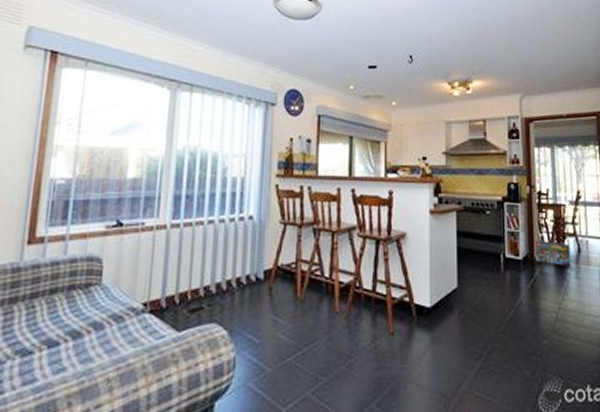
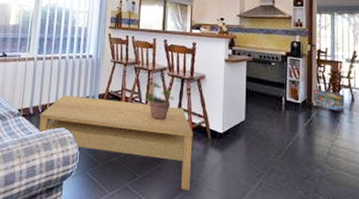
coffee table: none [175,276,394,390] -> present [38,95,193,190]
potted plant: none [326,242,368,300] -> present [143,79,175,121]

